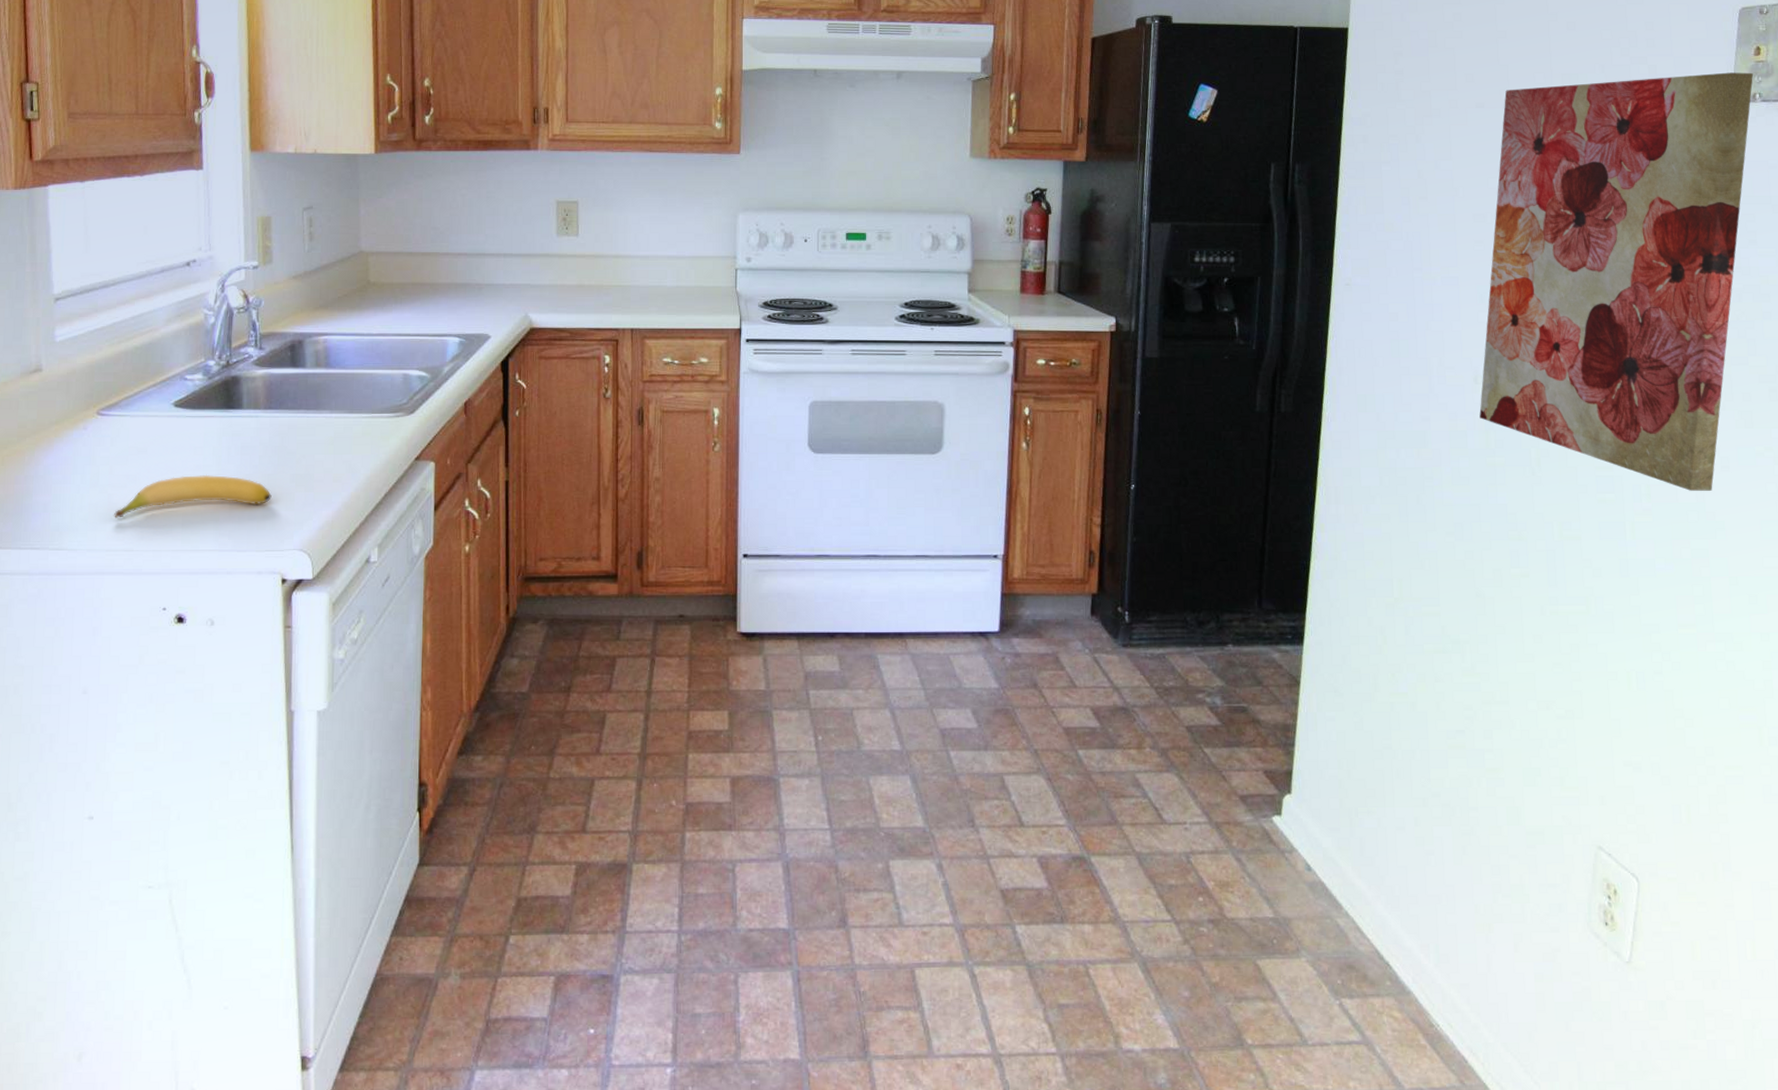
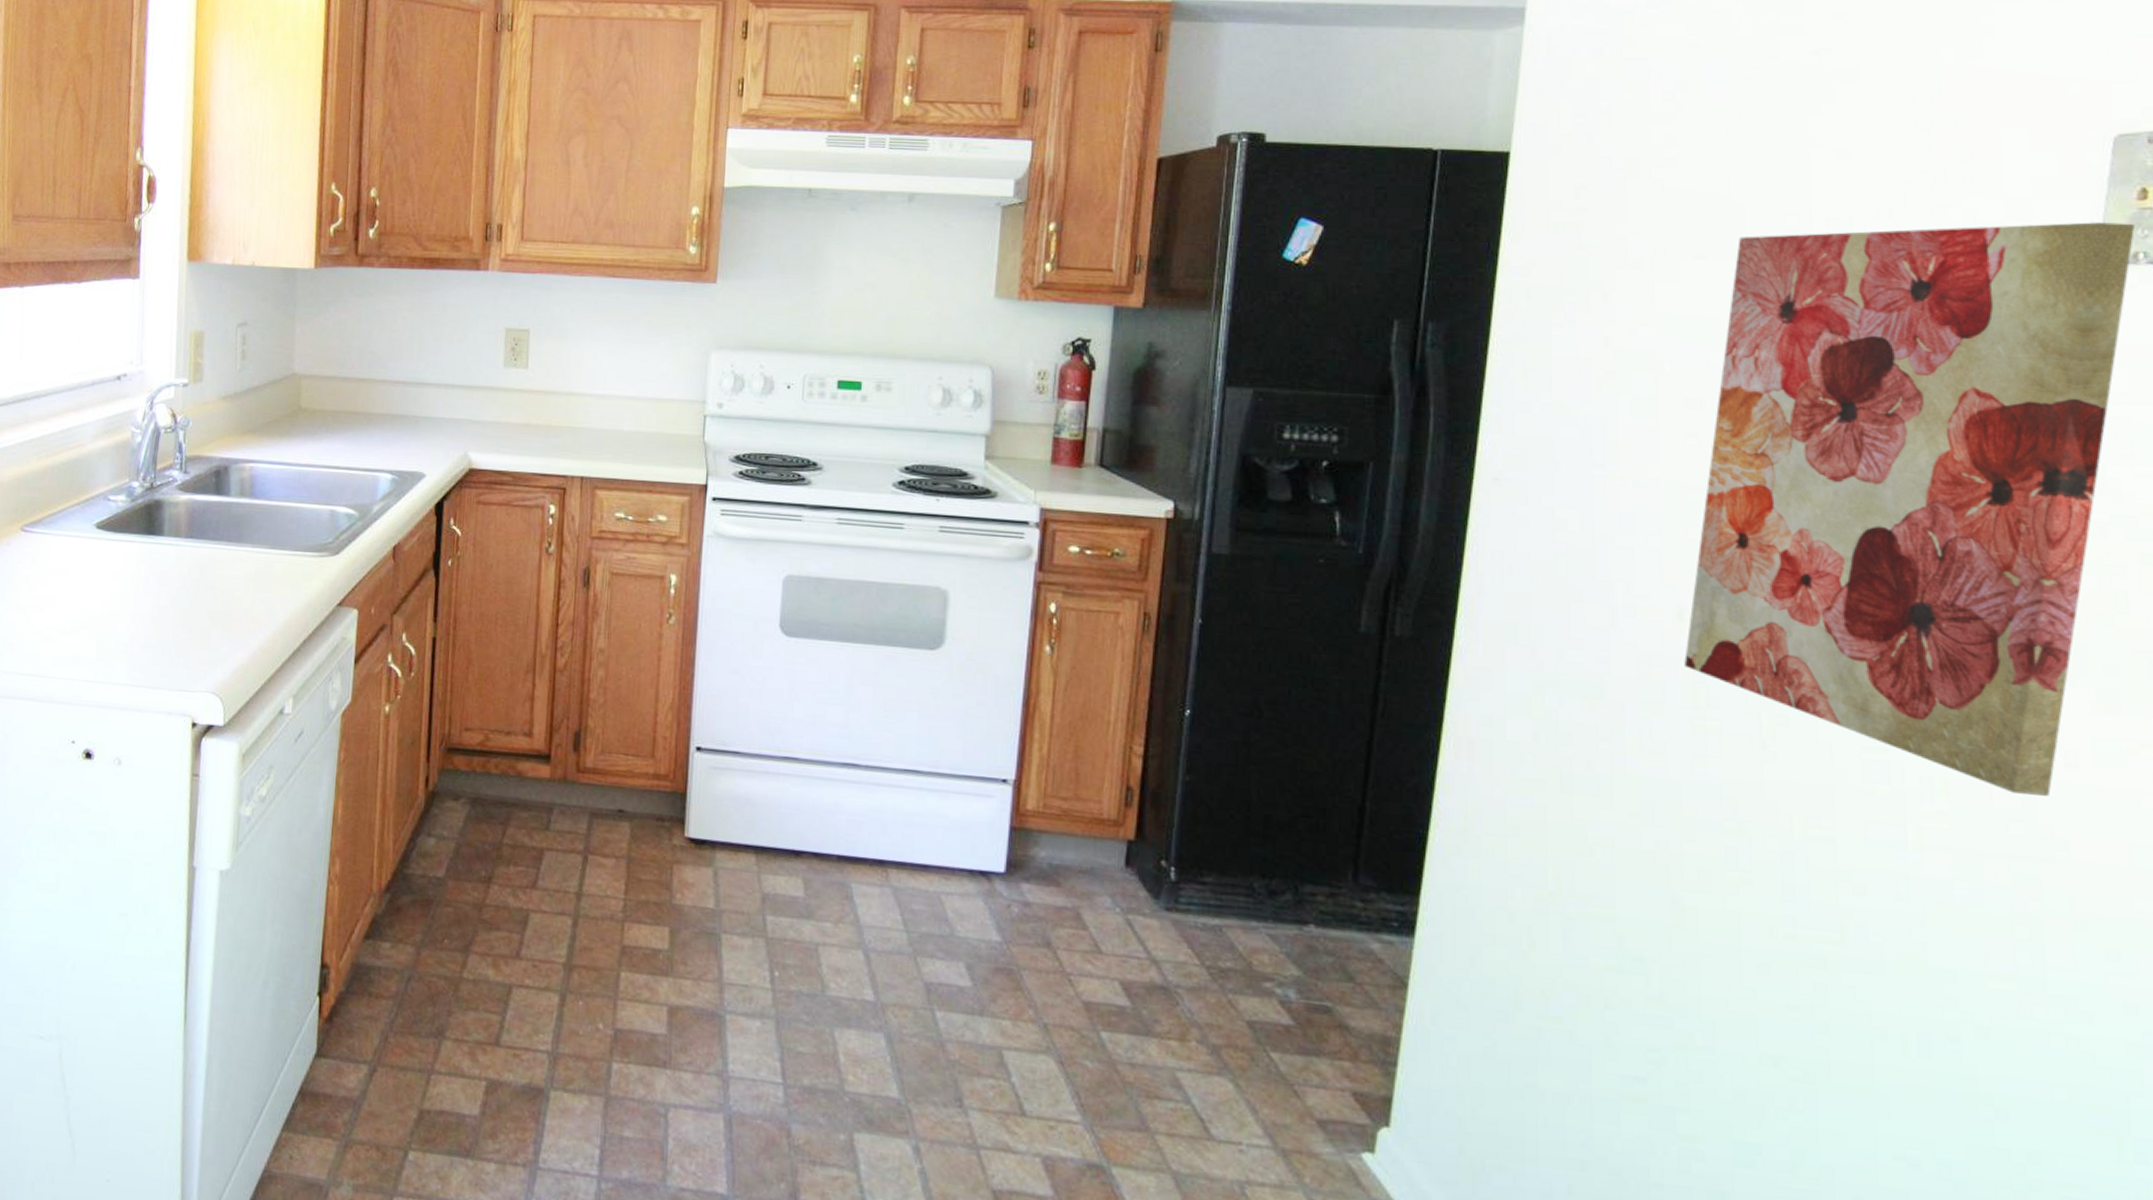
banana: present [114,474,272,518] -> none [30,602,187,641]

